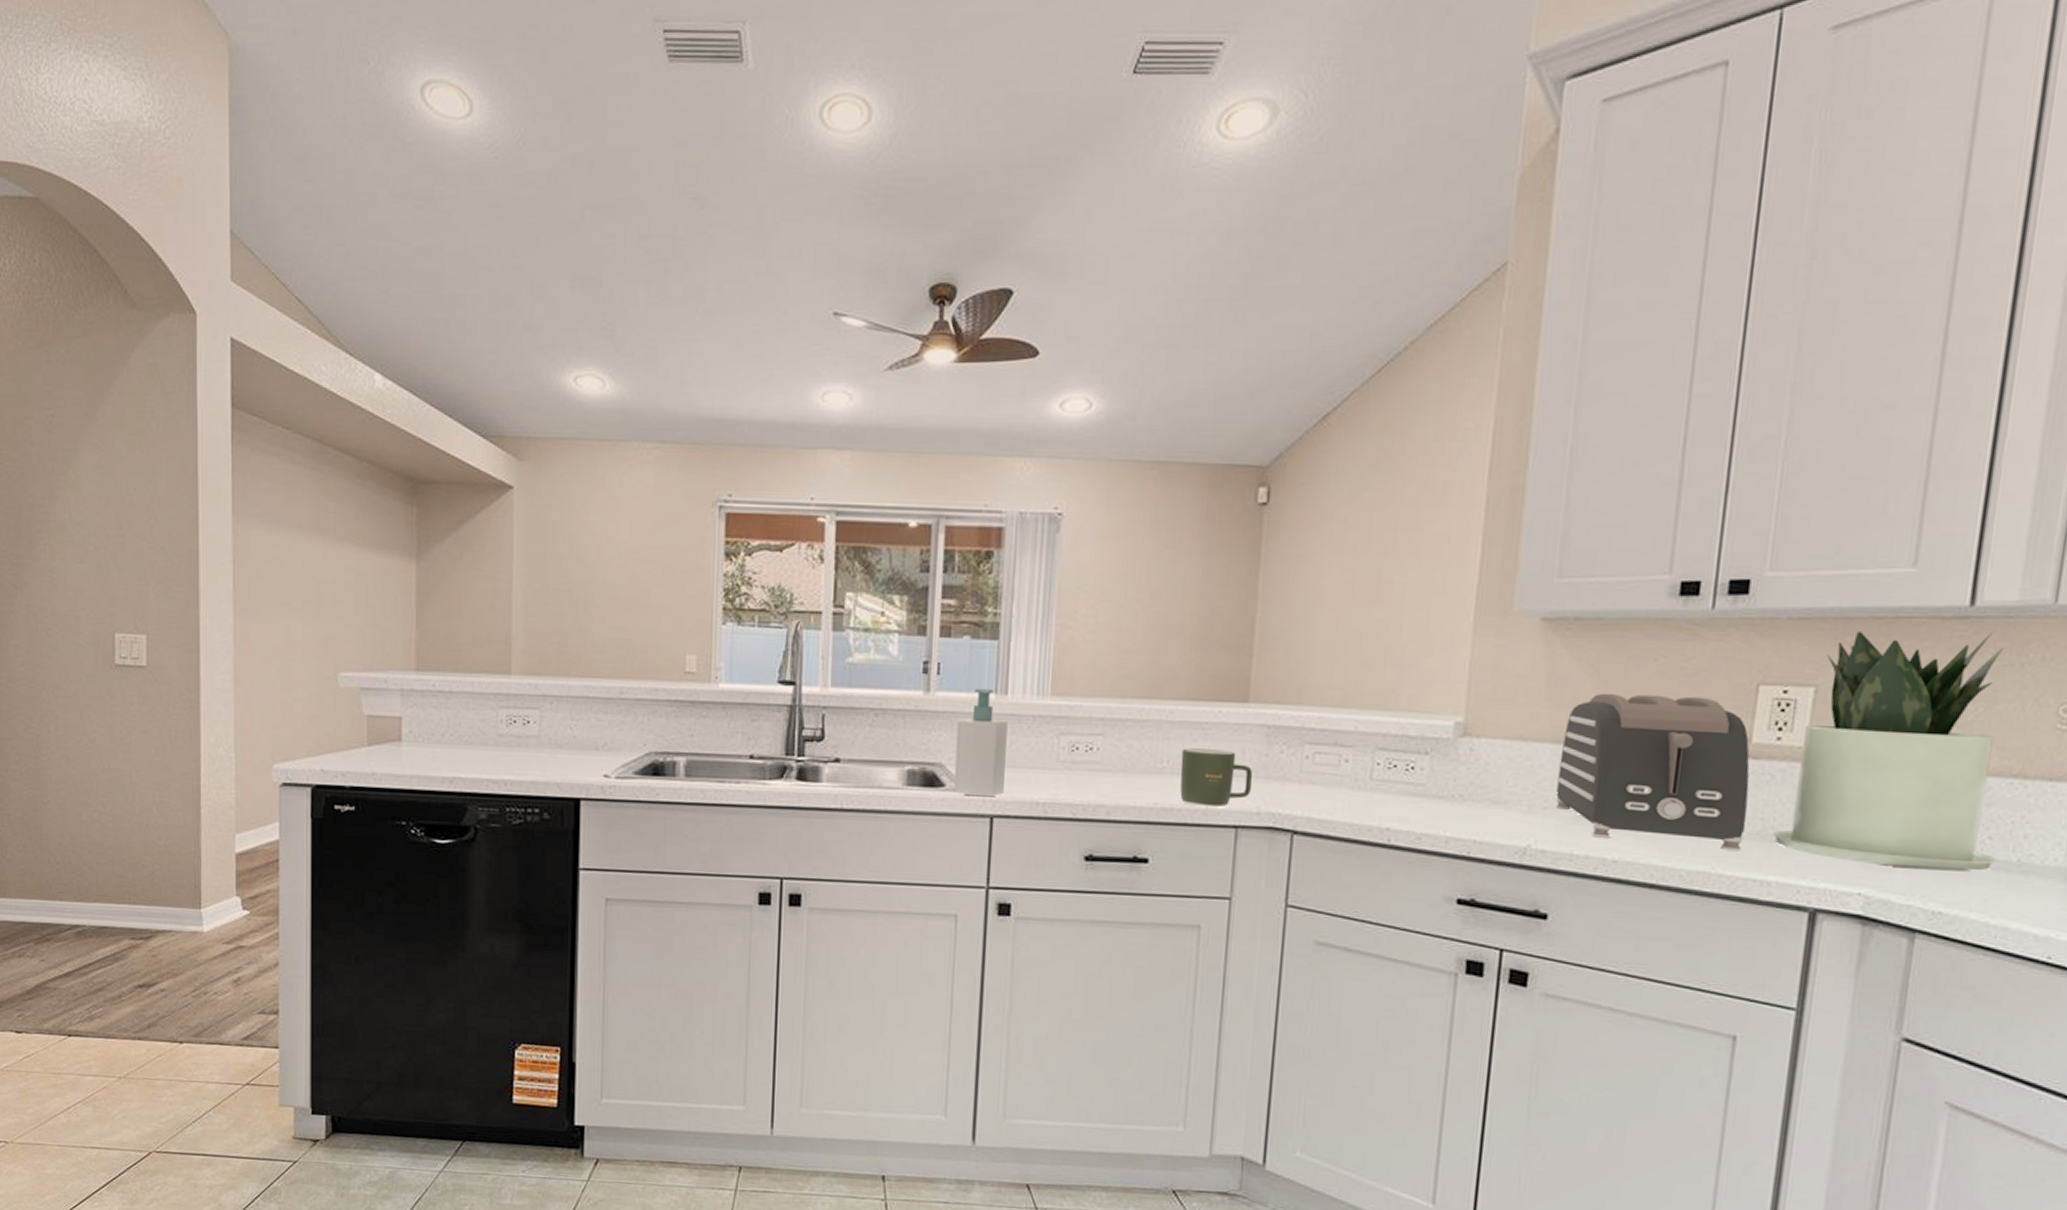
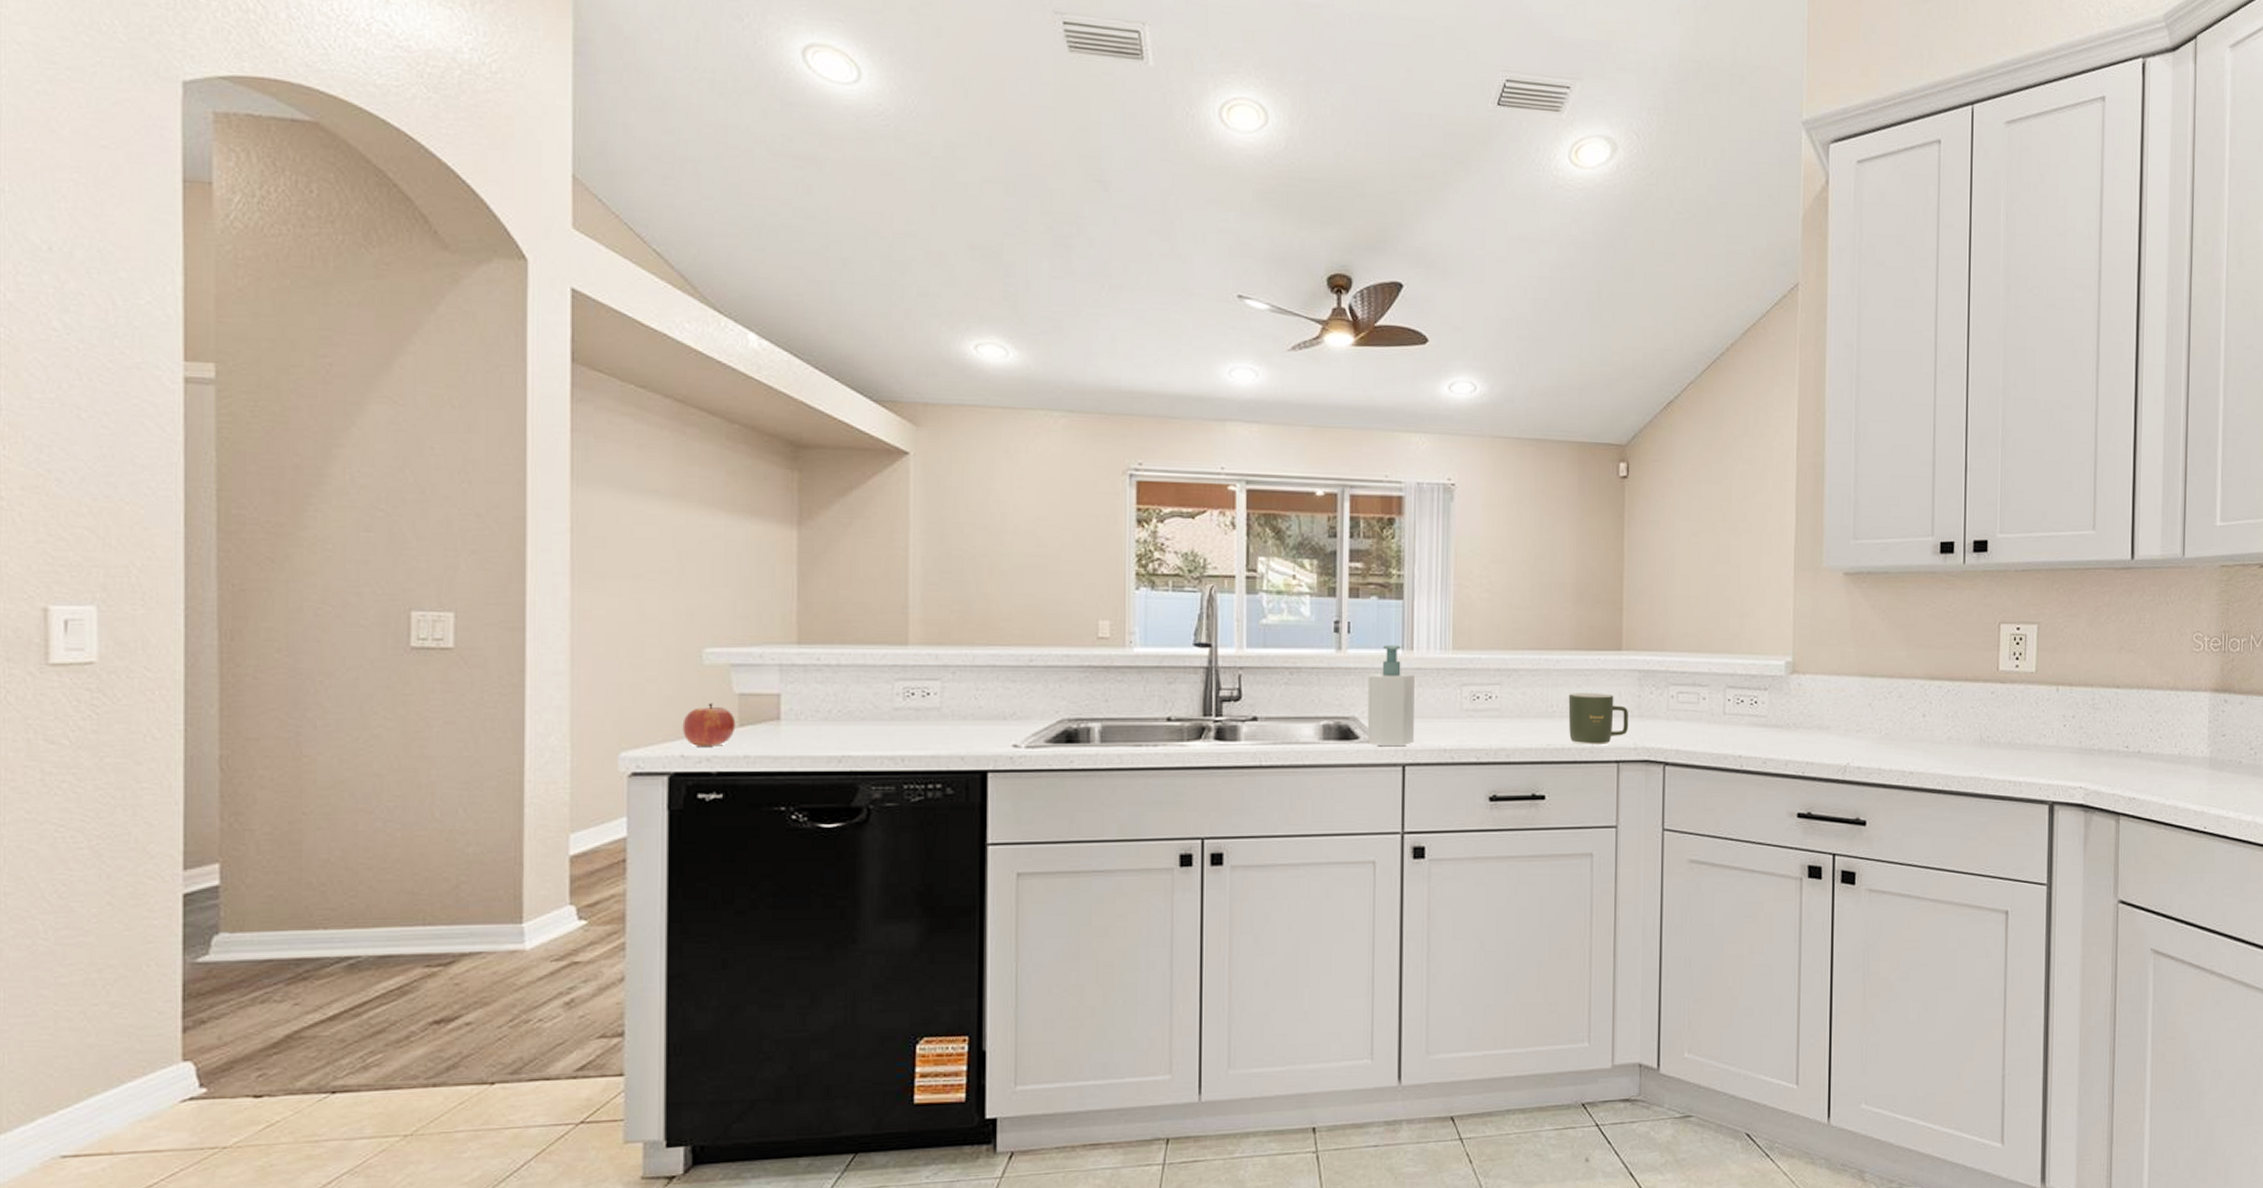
fruit: none [322,723,365,763] -> present [682,703,736,746]
toaster: present [1555,693,1750,852] -> none [1865,633,2001,759]
planter: present [1771,632,2005,872] -> none [2018,580,2167,765]

